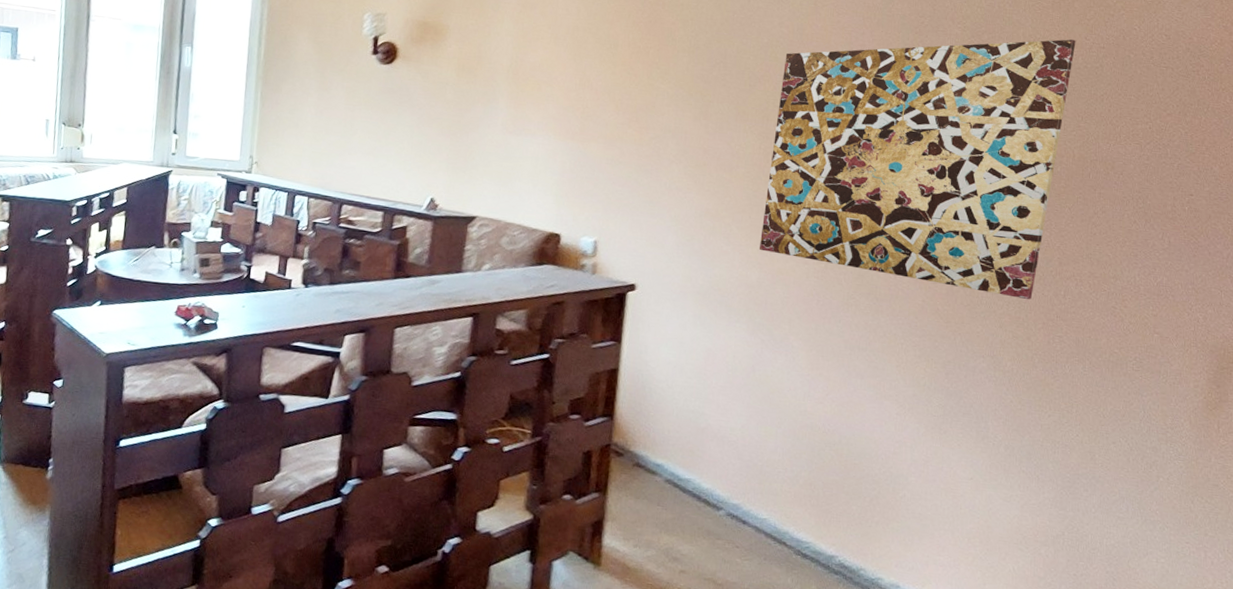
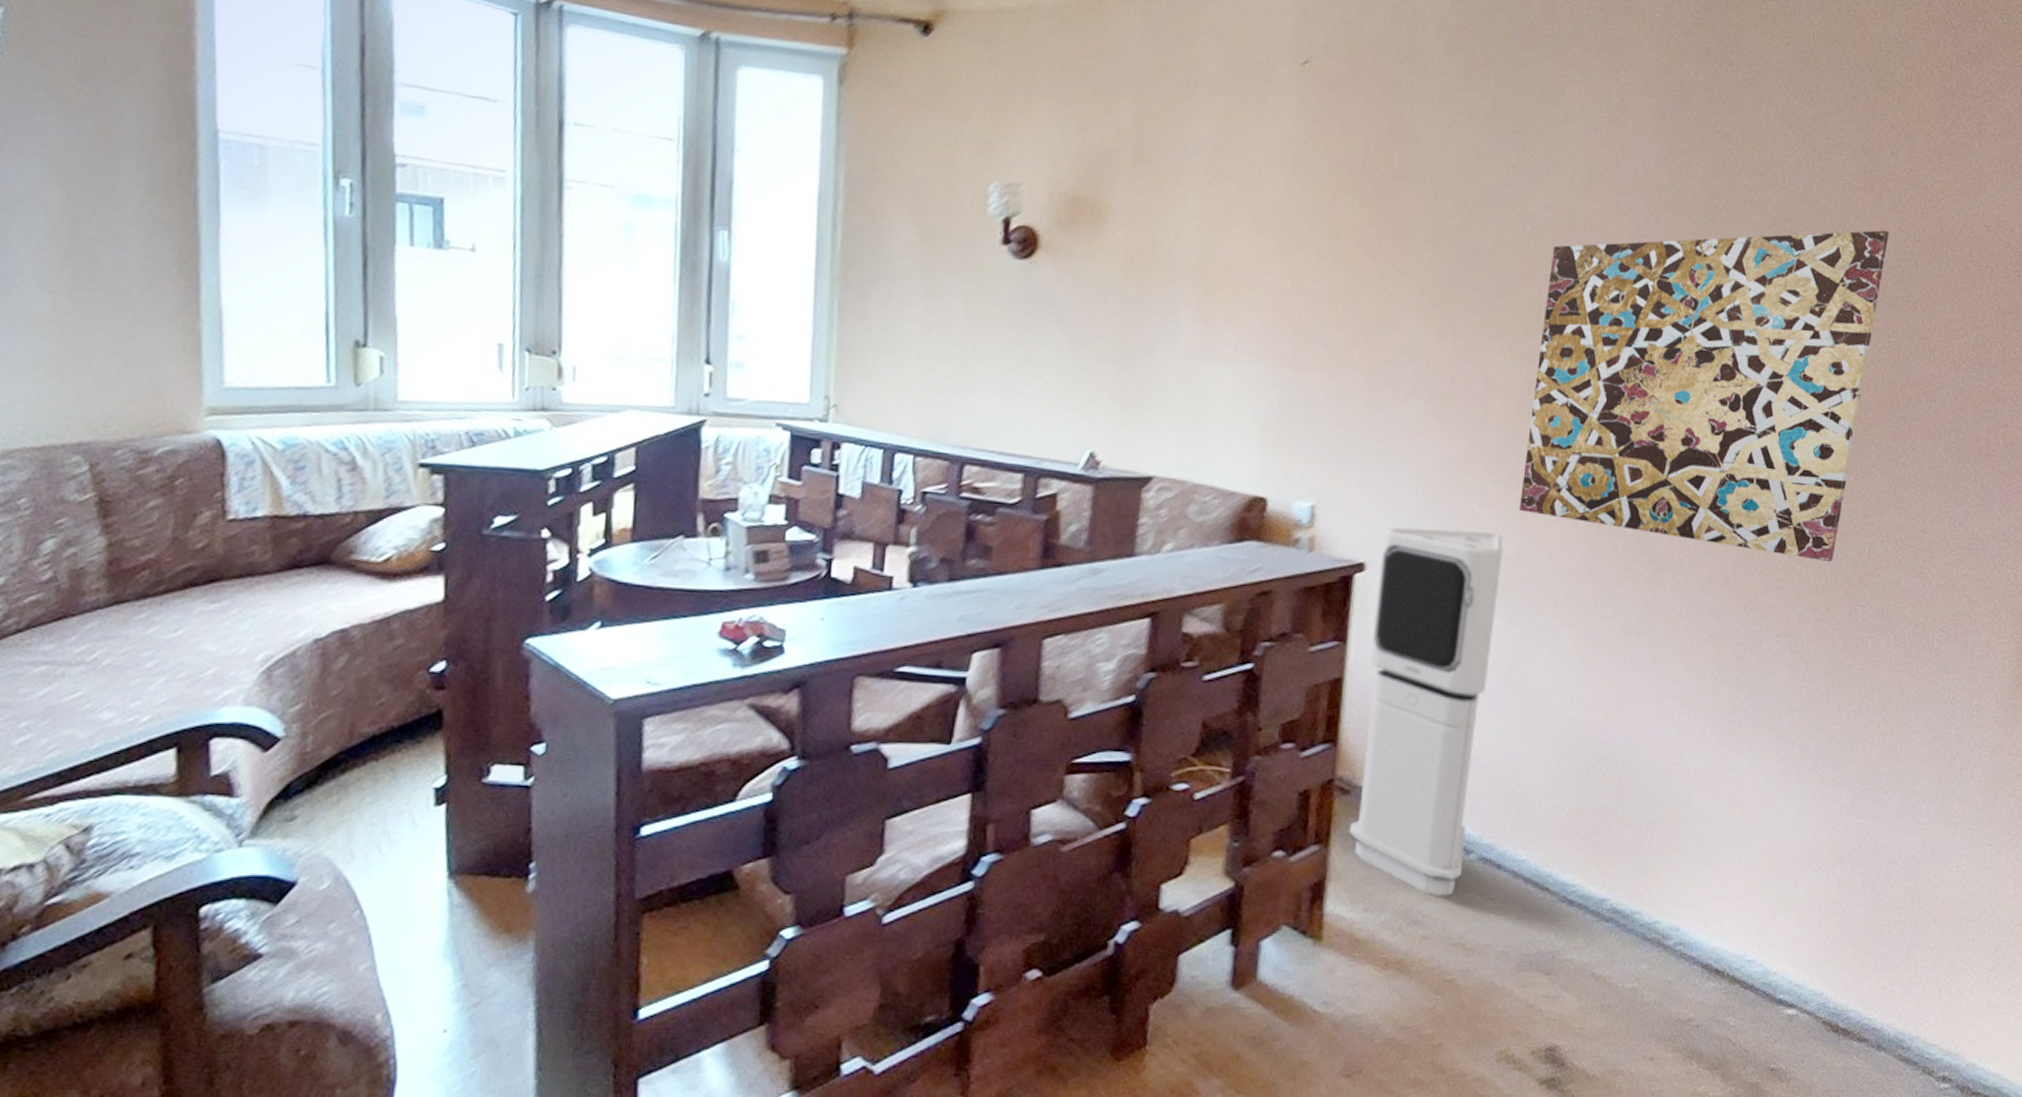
air purifier: none [622,259,747,542] -> present [1349,527,1503,898]

